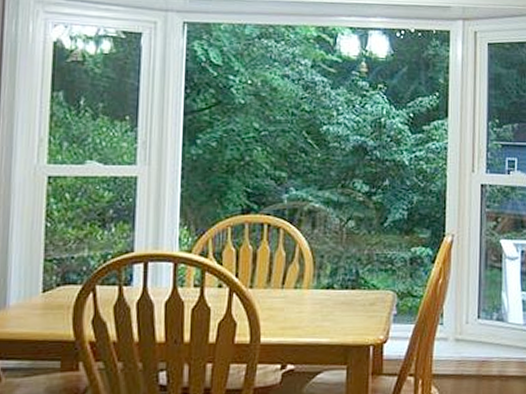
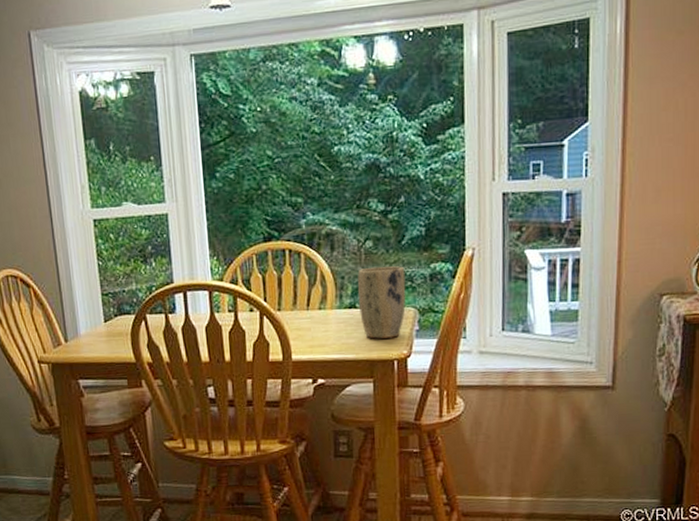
plant pot: none [337,247,386,322] -> present [358,266,406,339]

